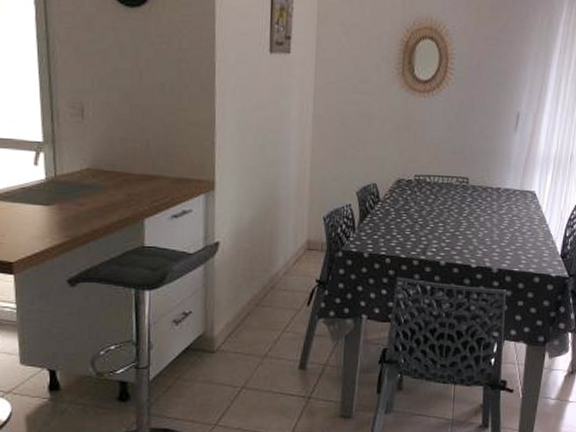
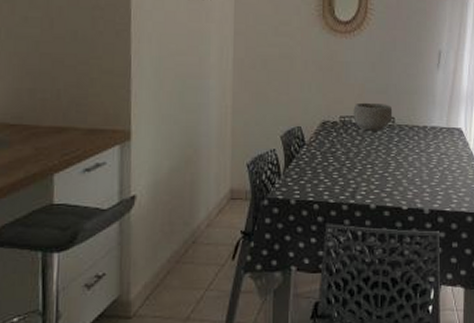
bowl: none [428,162,467,191] -> present [353,102,393,131]

